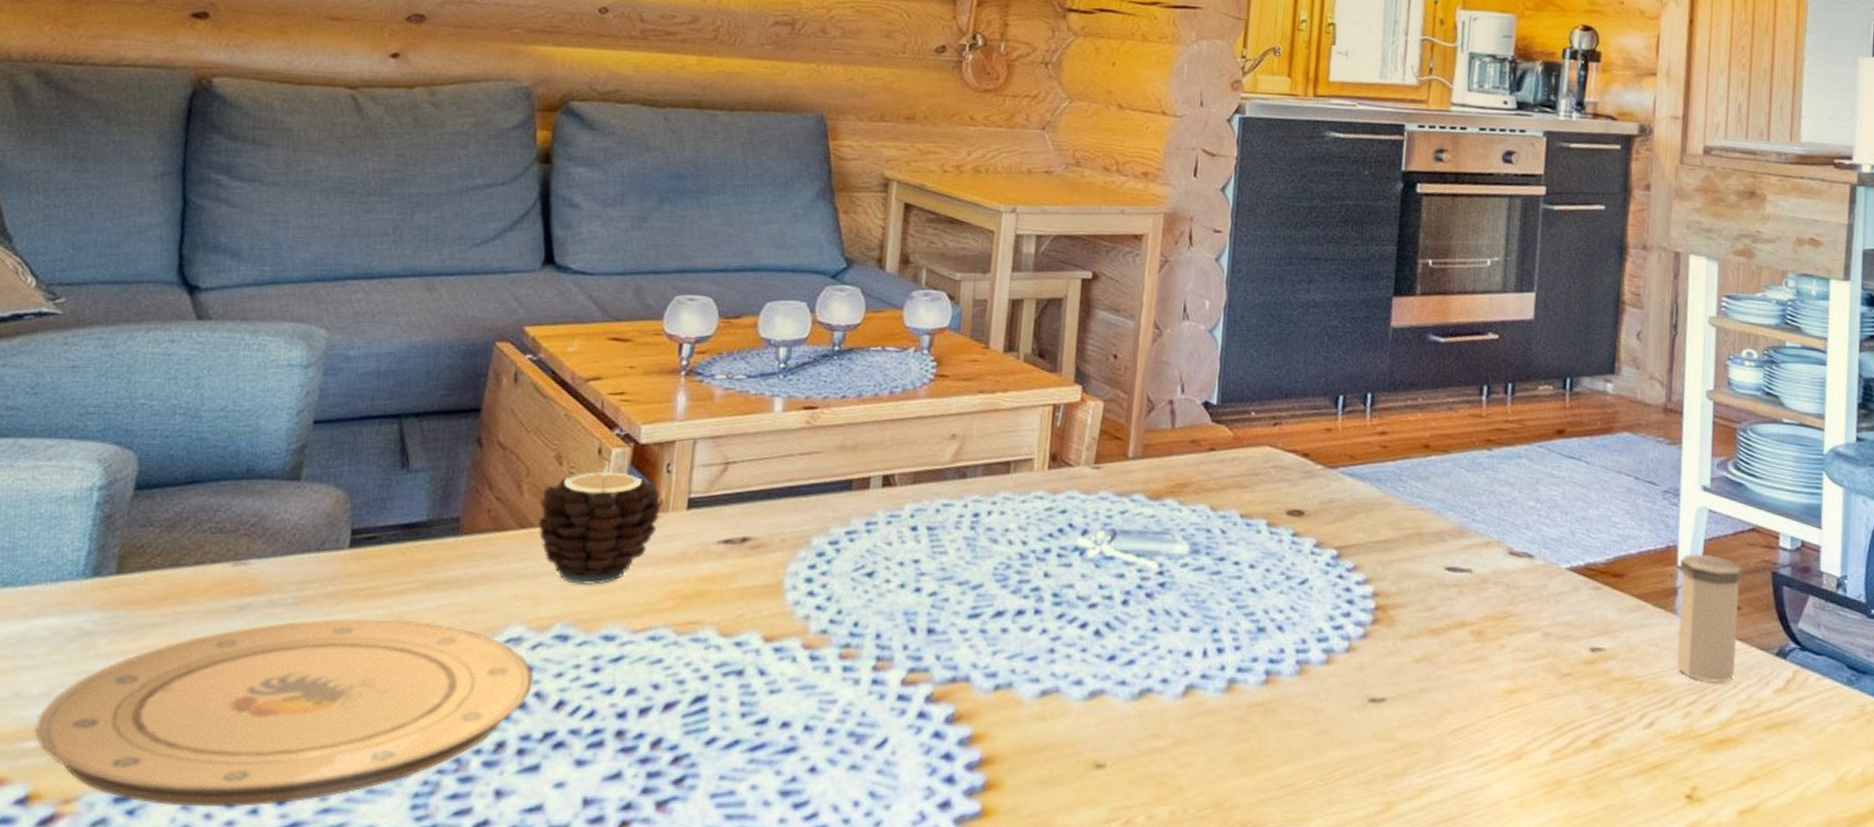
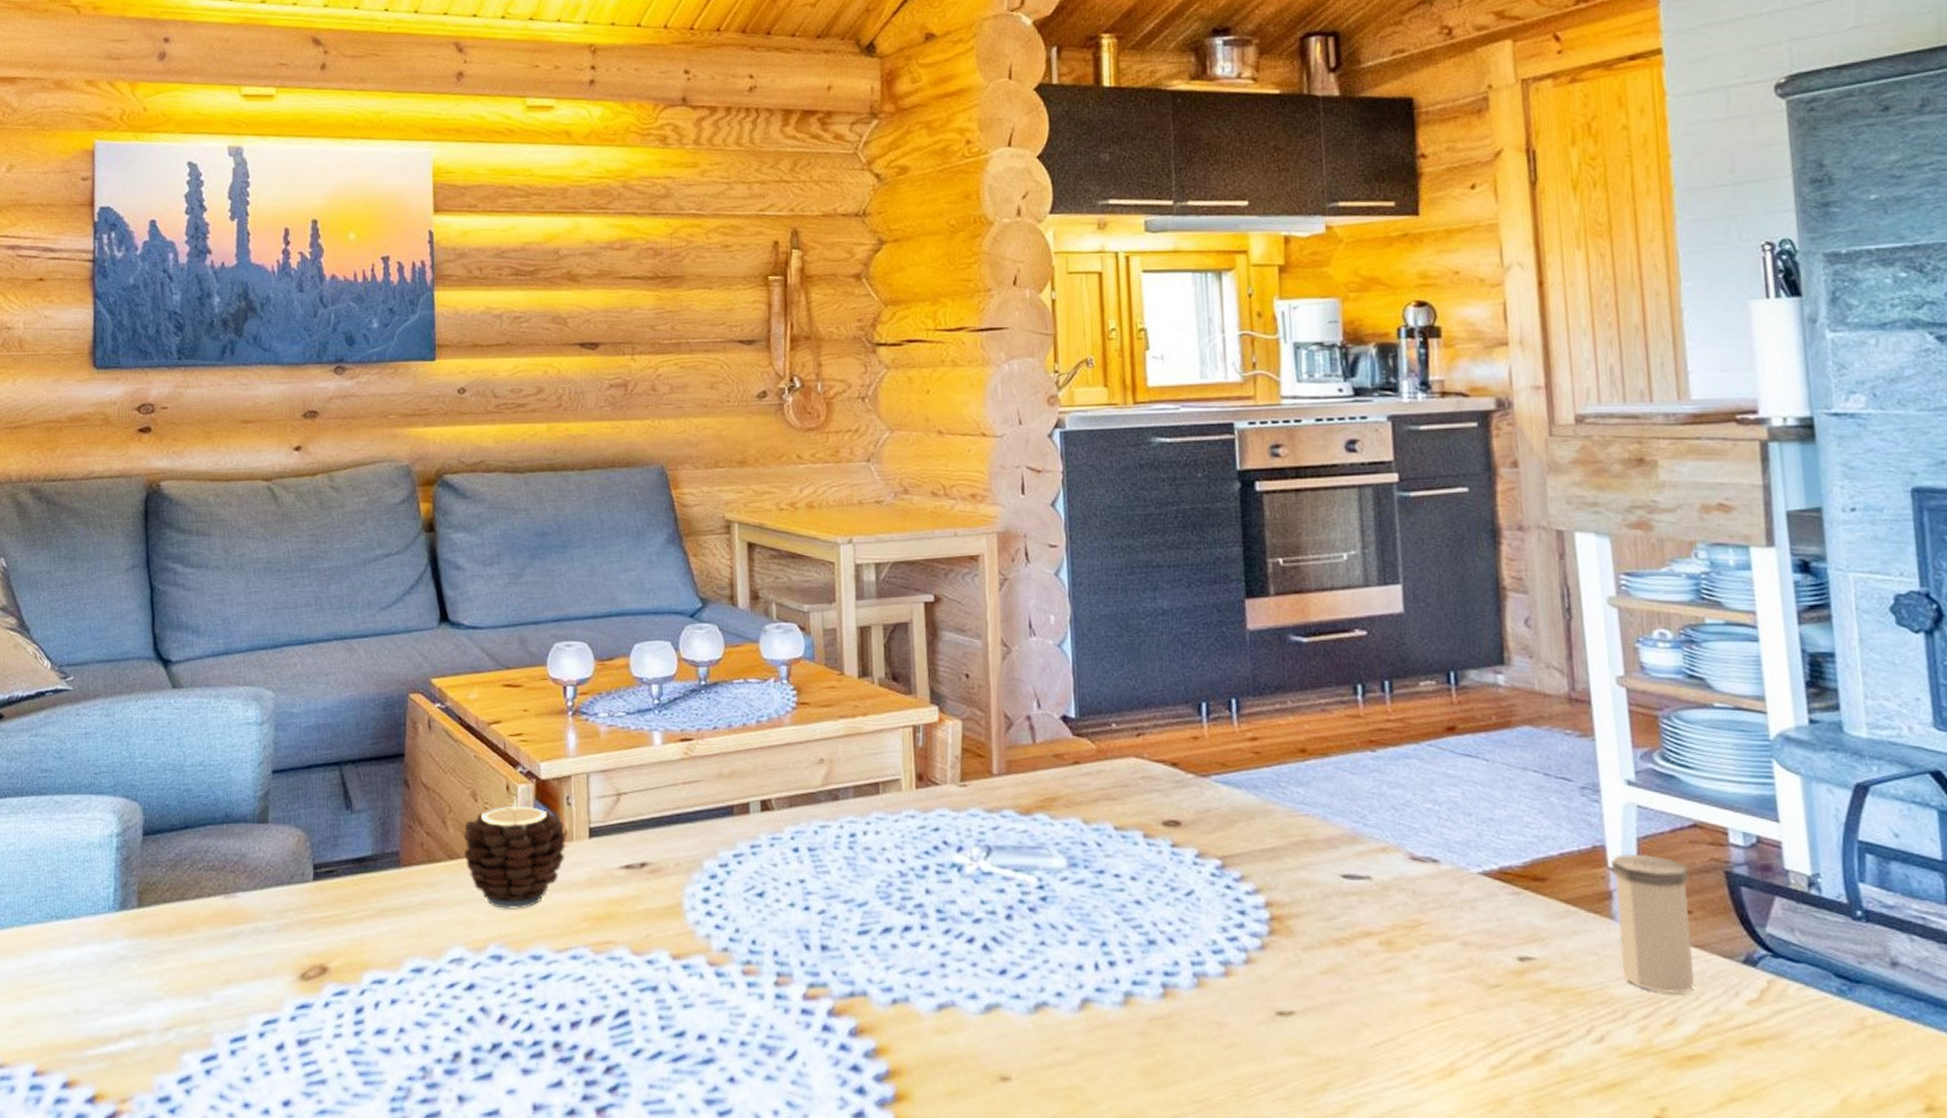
plate: present [35,618,534,808] -> none [94,942,477,1108]

